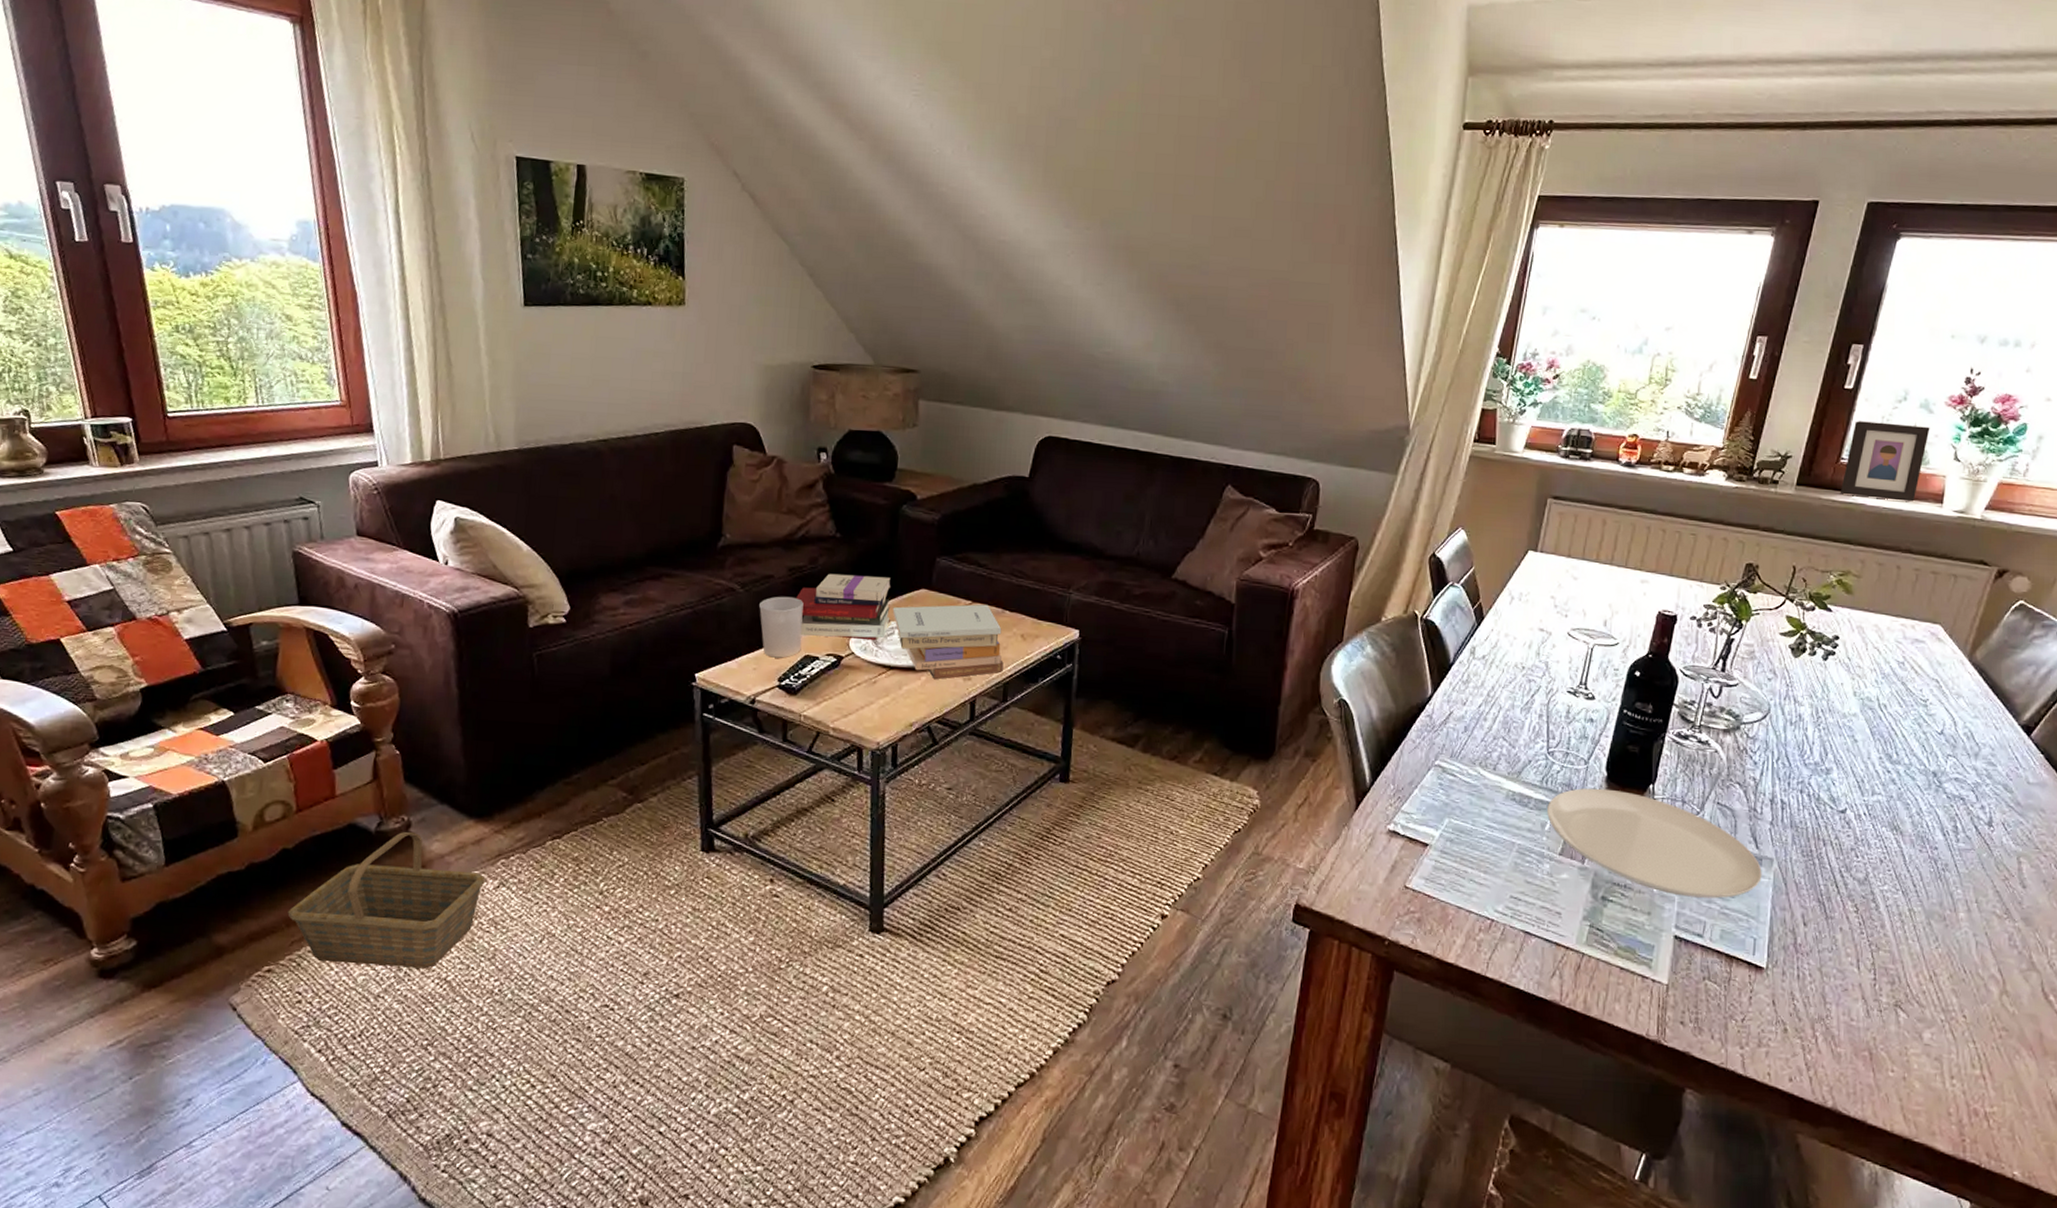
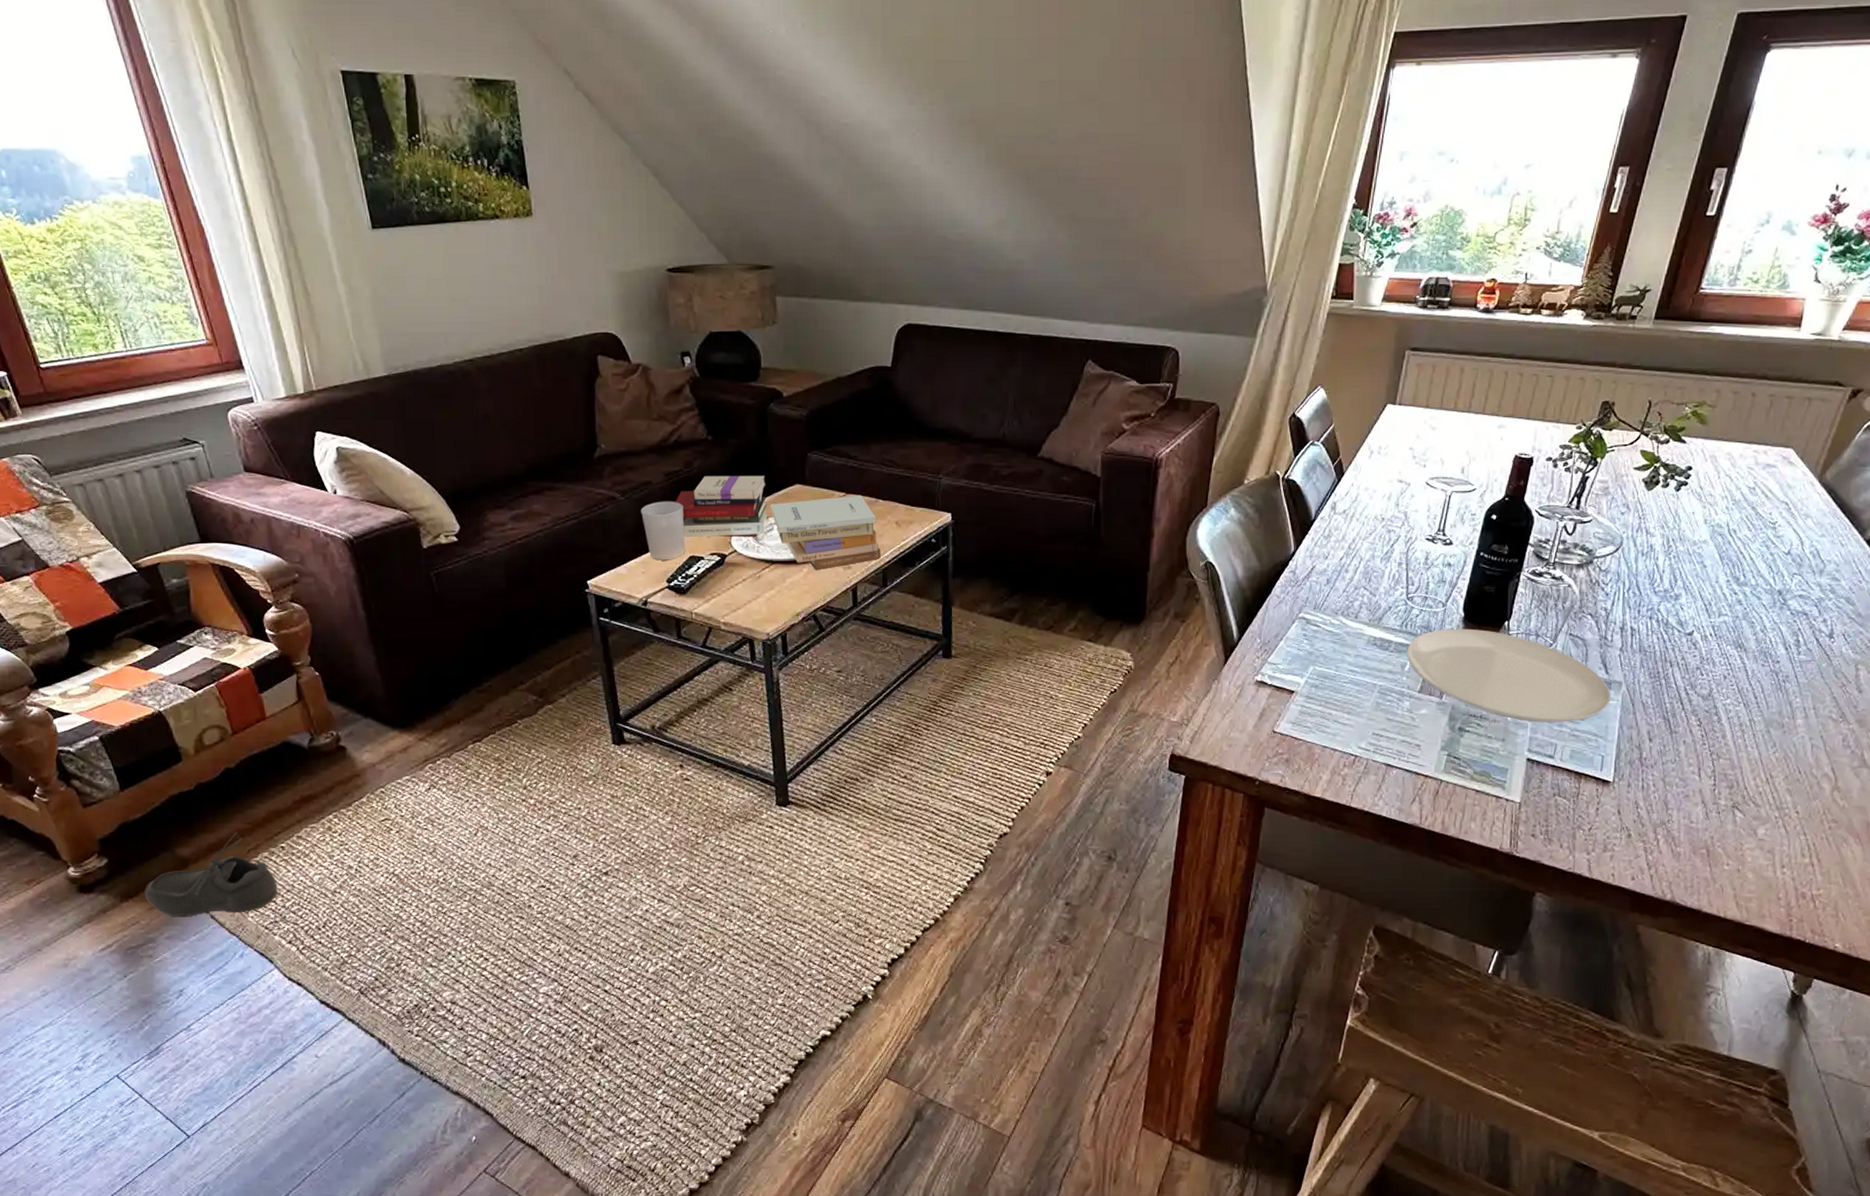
shoe: none [169,920,317,1014] -> present [144,832,278,917]
basket: present [287,832,485,969] -> none [240,746,417,865]
picture frame: present [1840,421,1930,502] -> none [1698,248,1792,327]

